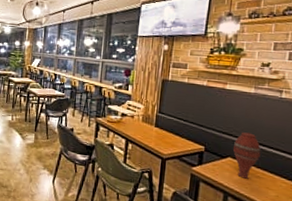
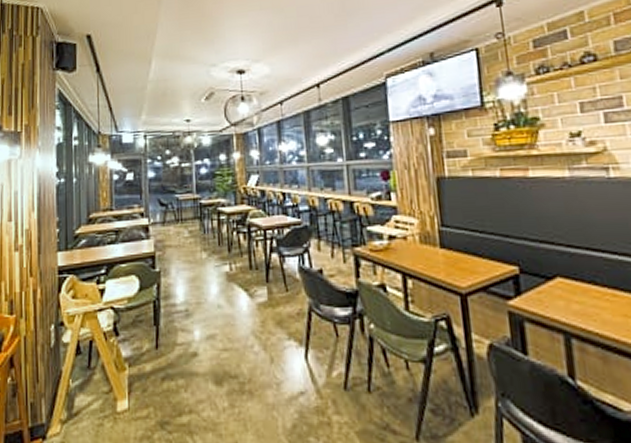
vase: present [233,132,261,179] -> none [559,235,603,306]

